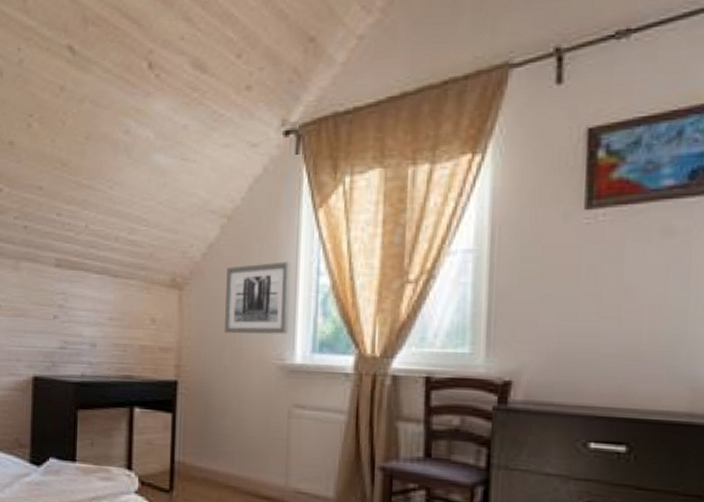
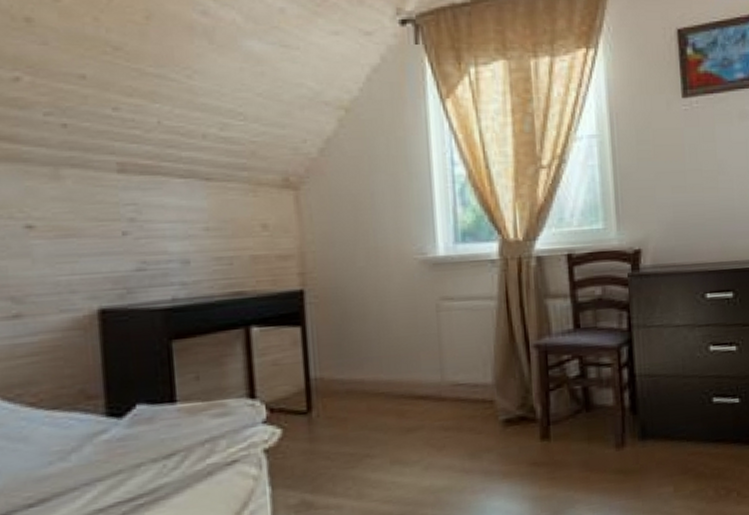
wall art: present [225,261,290,334] -> none [351,153,427,233]

